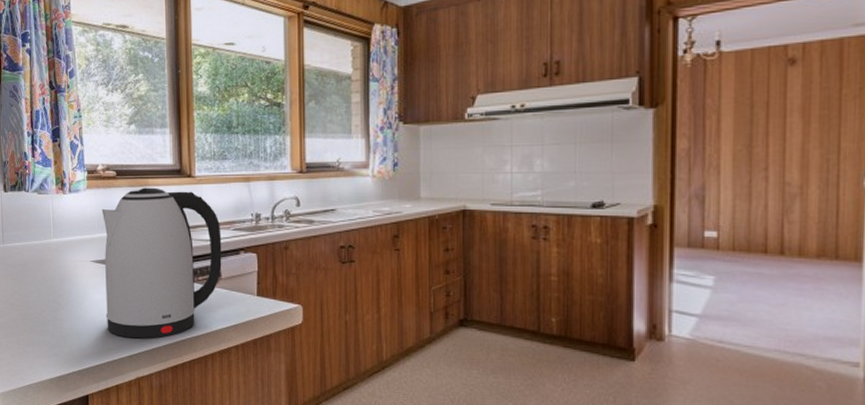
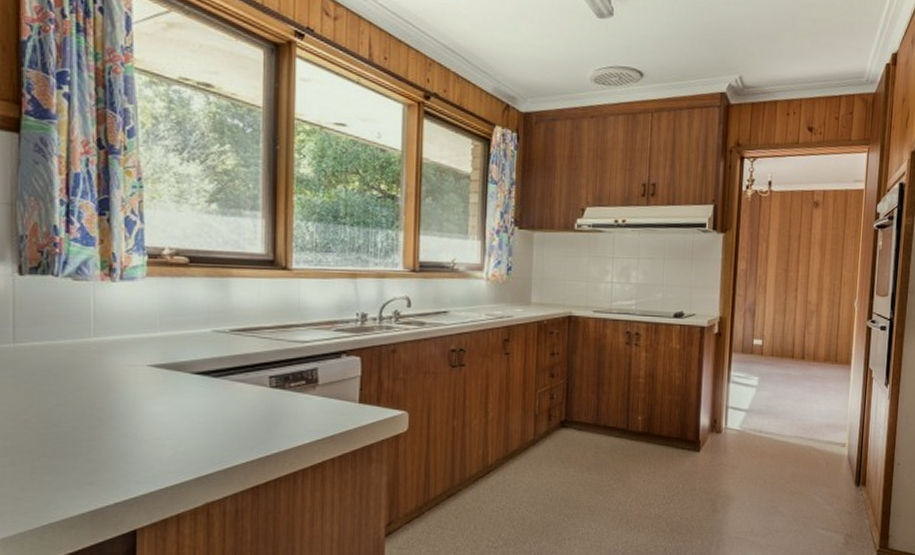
kettle: present [101,187,222,339] -> none [166,278,321,457]

